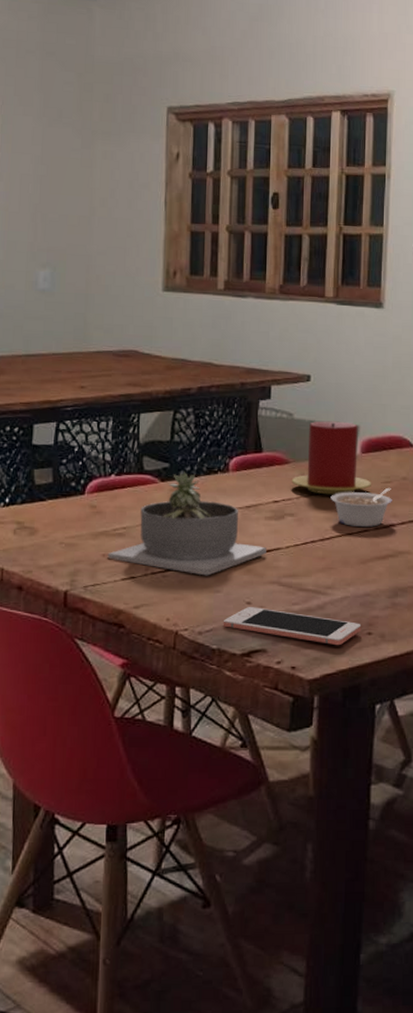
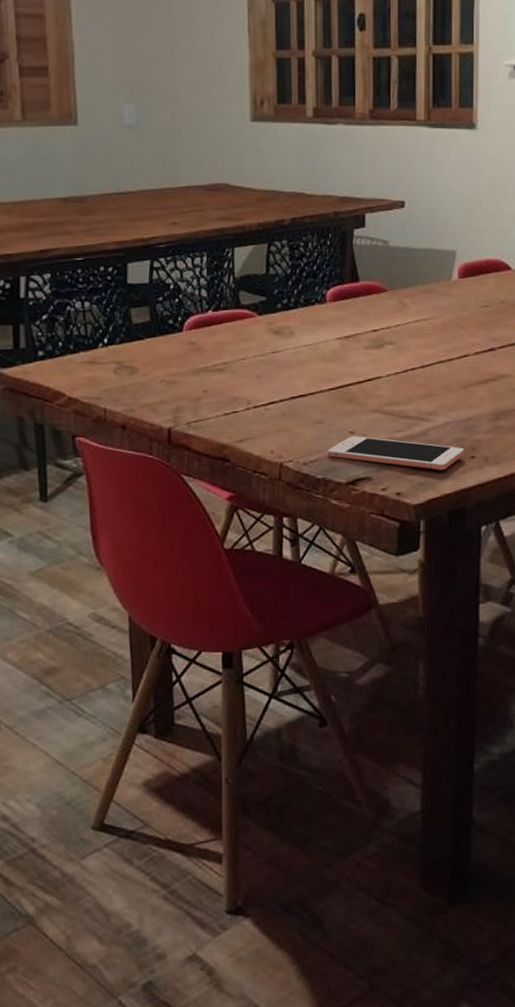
succulent planter: present [107,472,266,576] -> none [209,305,367,407]
candle: present [291,421,372,495] -> none [389,247,471,322]
legume: present [330,488,392,527] -> none [429,312,492,352]

